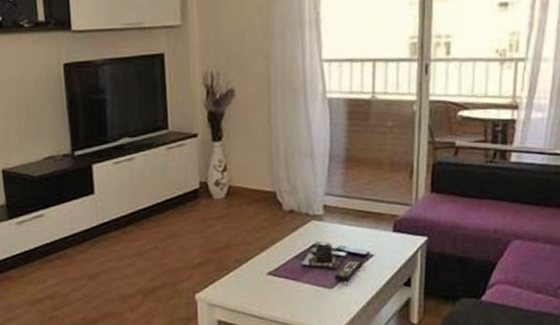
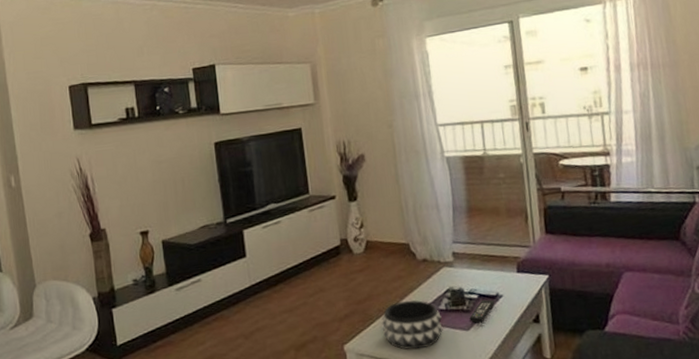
decorative bowl: none [238,252,304,304] -> present [381,299,443,350]

